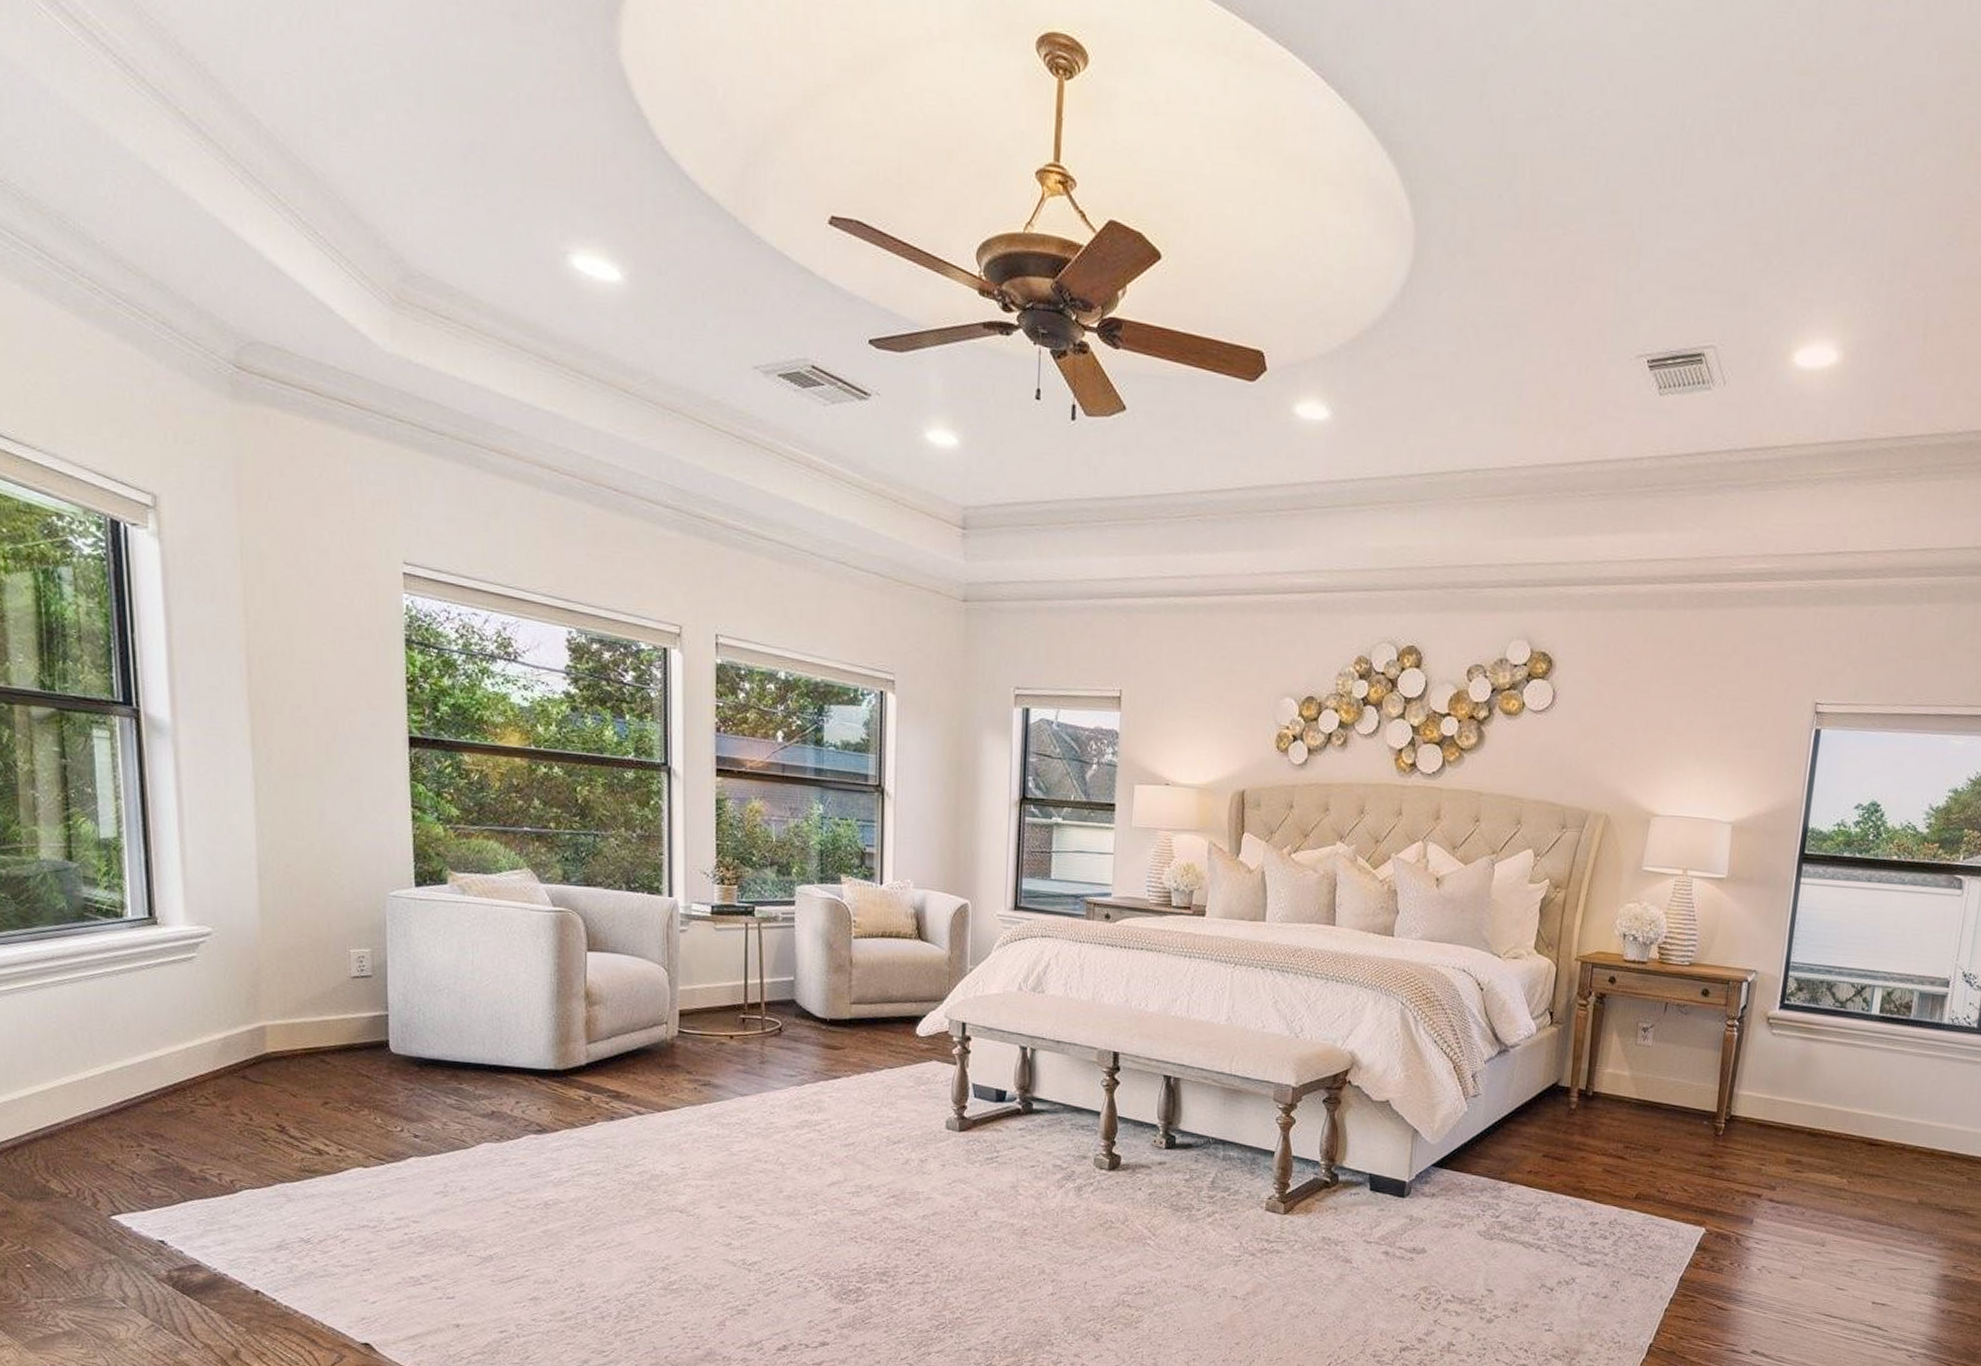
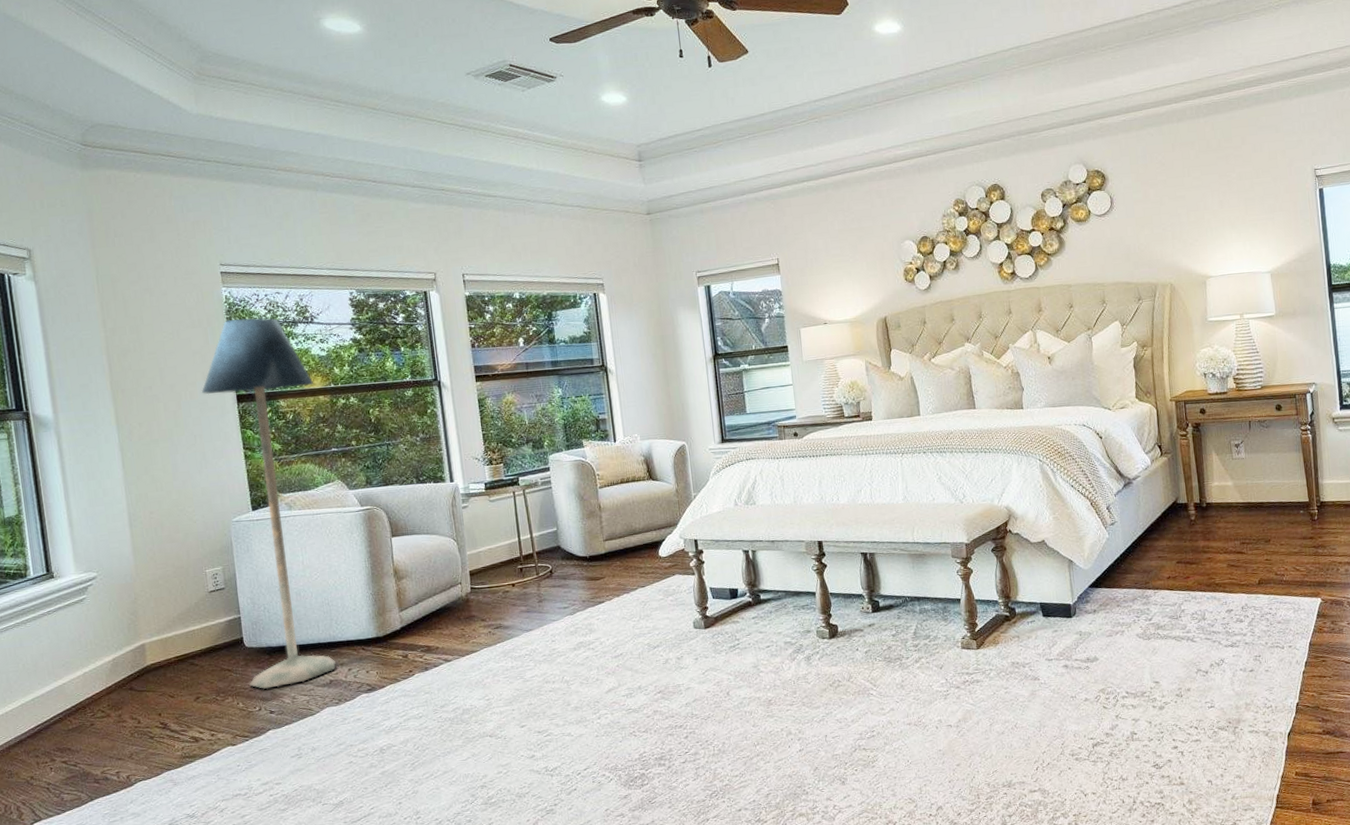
floor lamp: none [365,637,510,1108] -> present [202,317,336,689]

